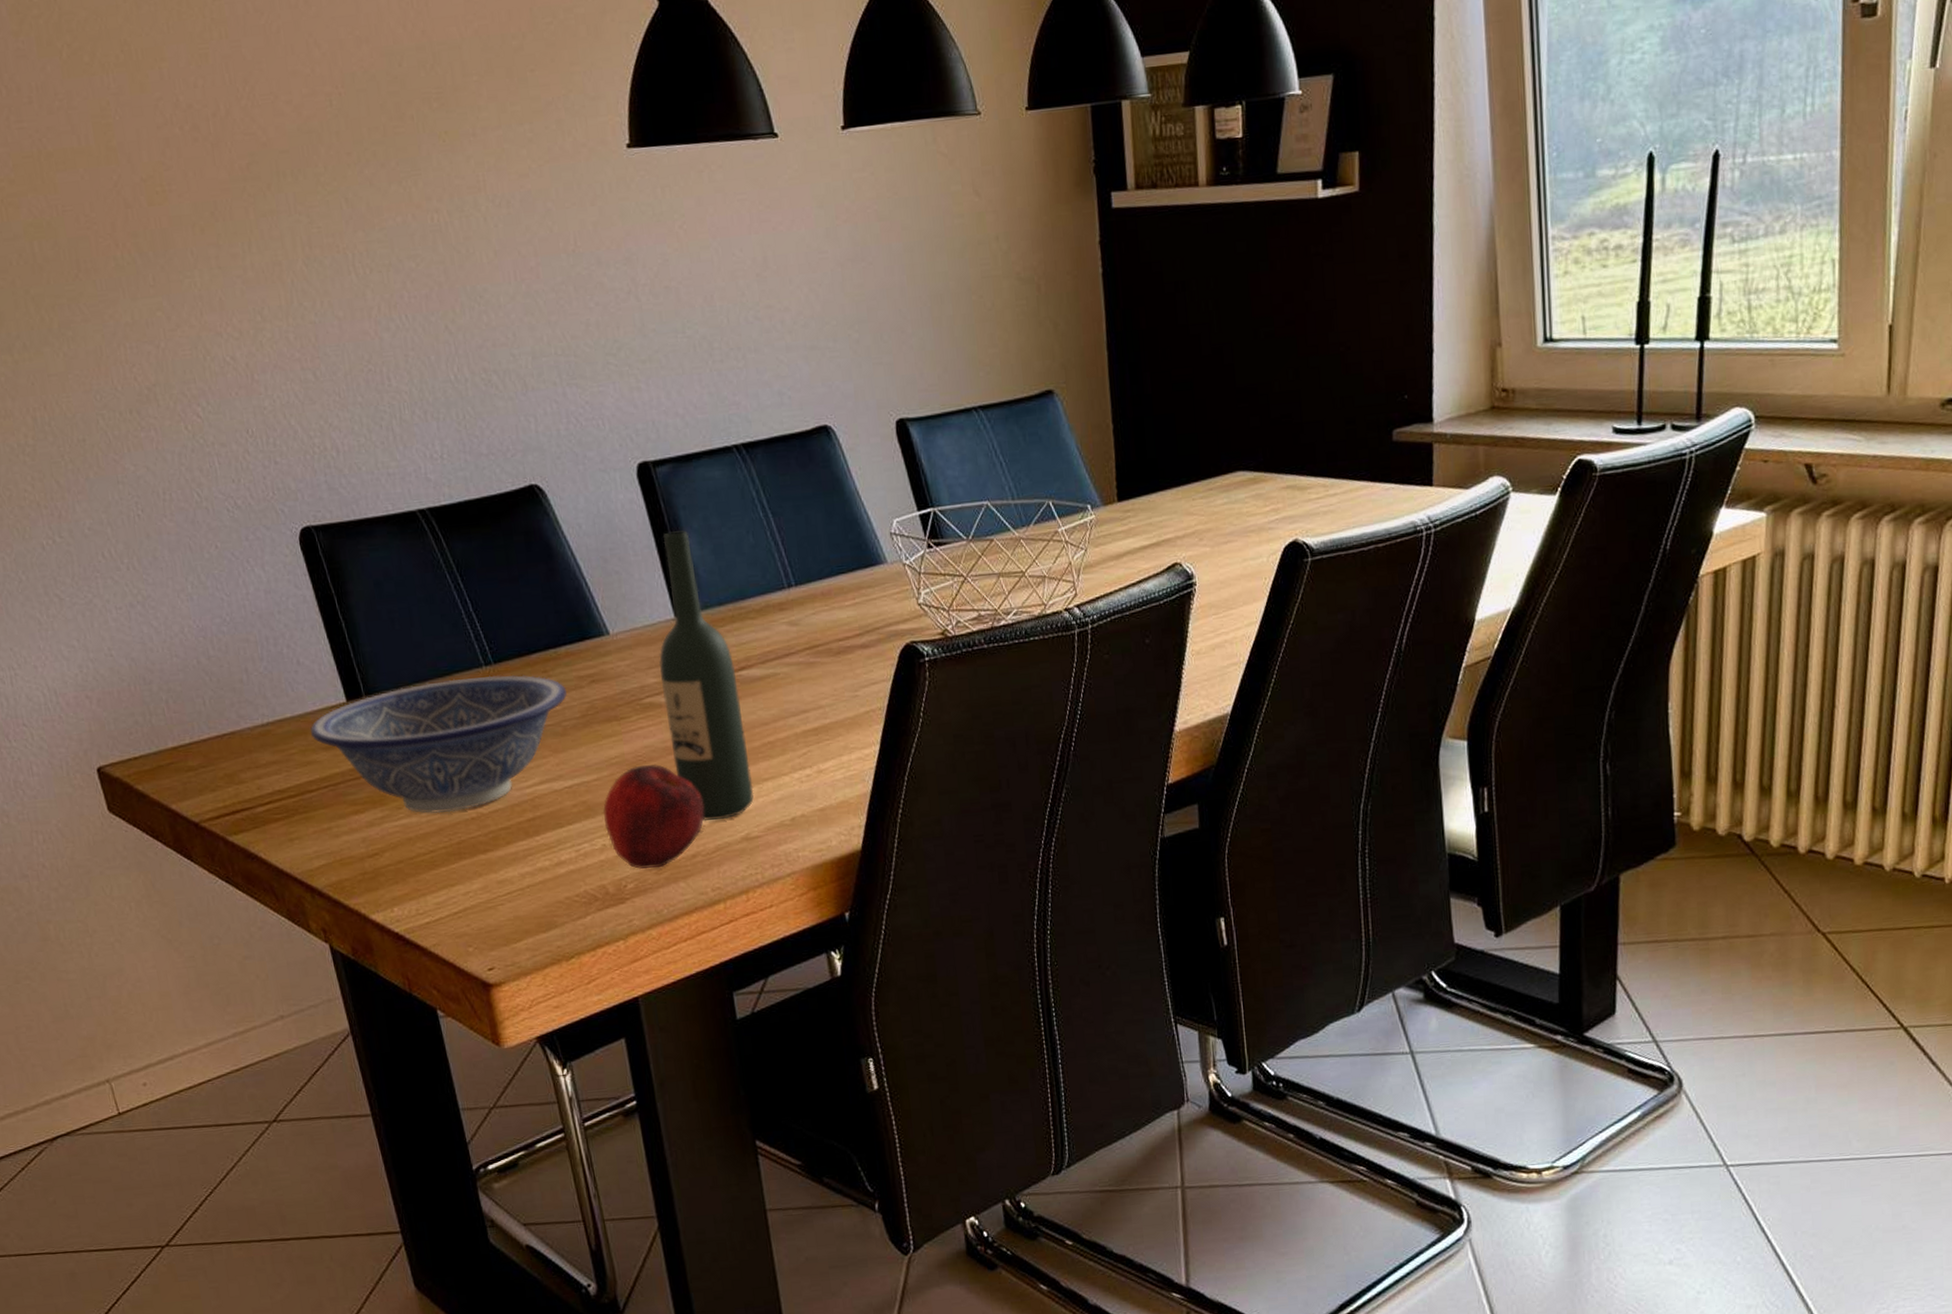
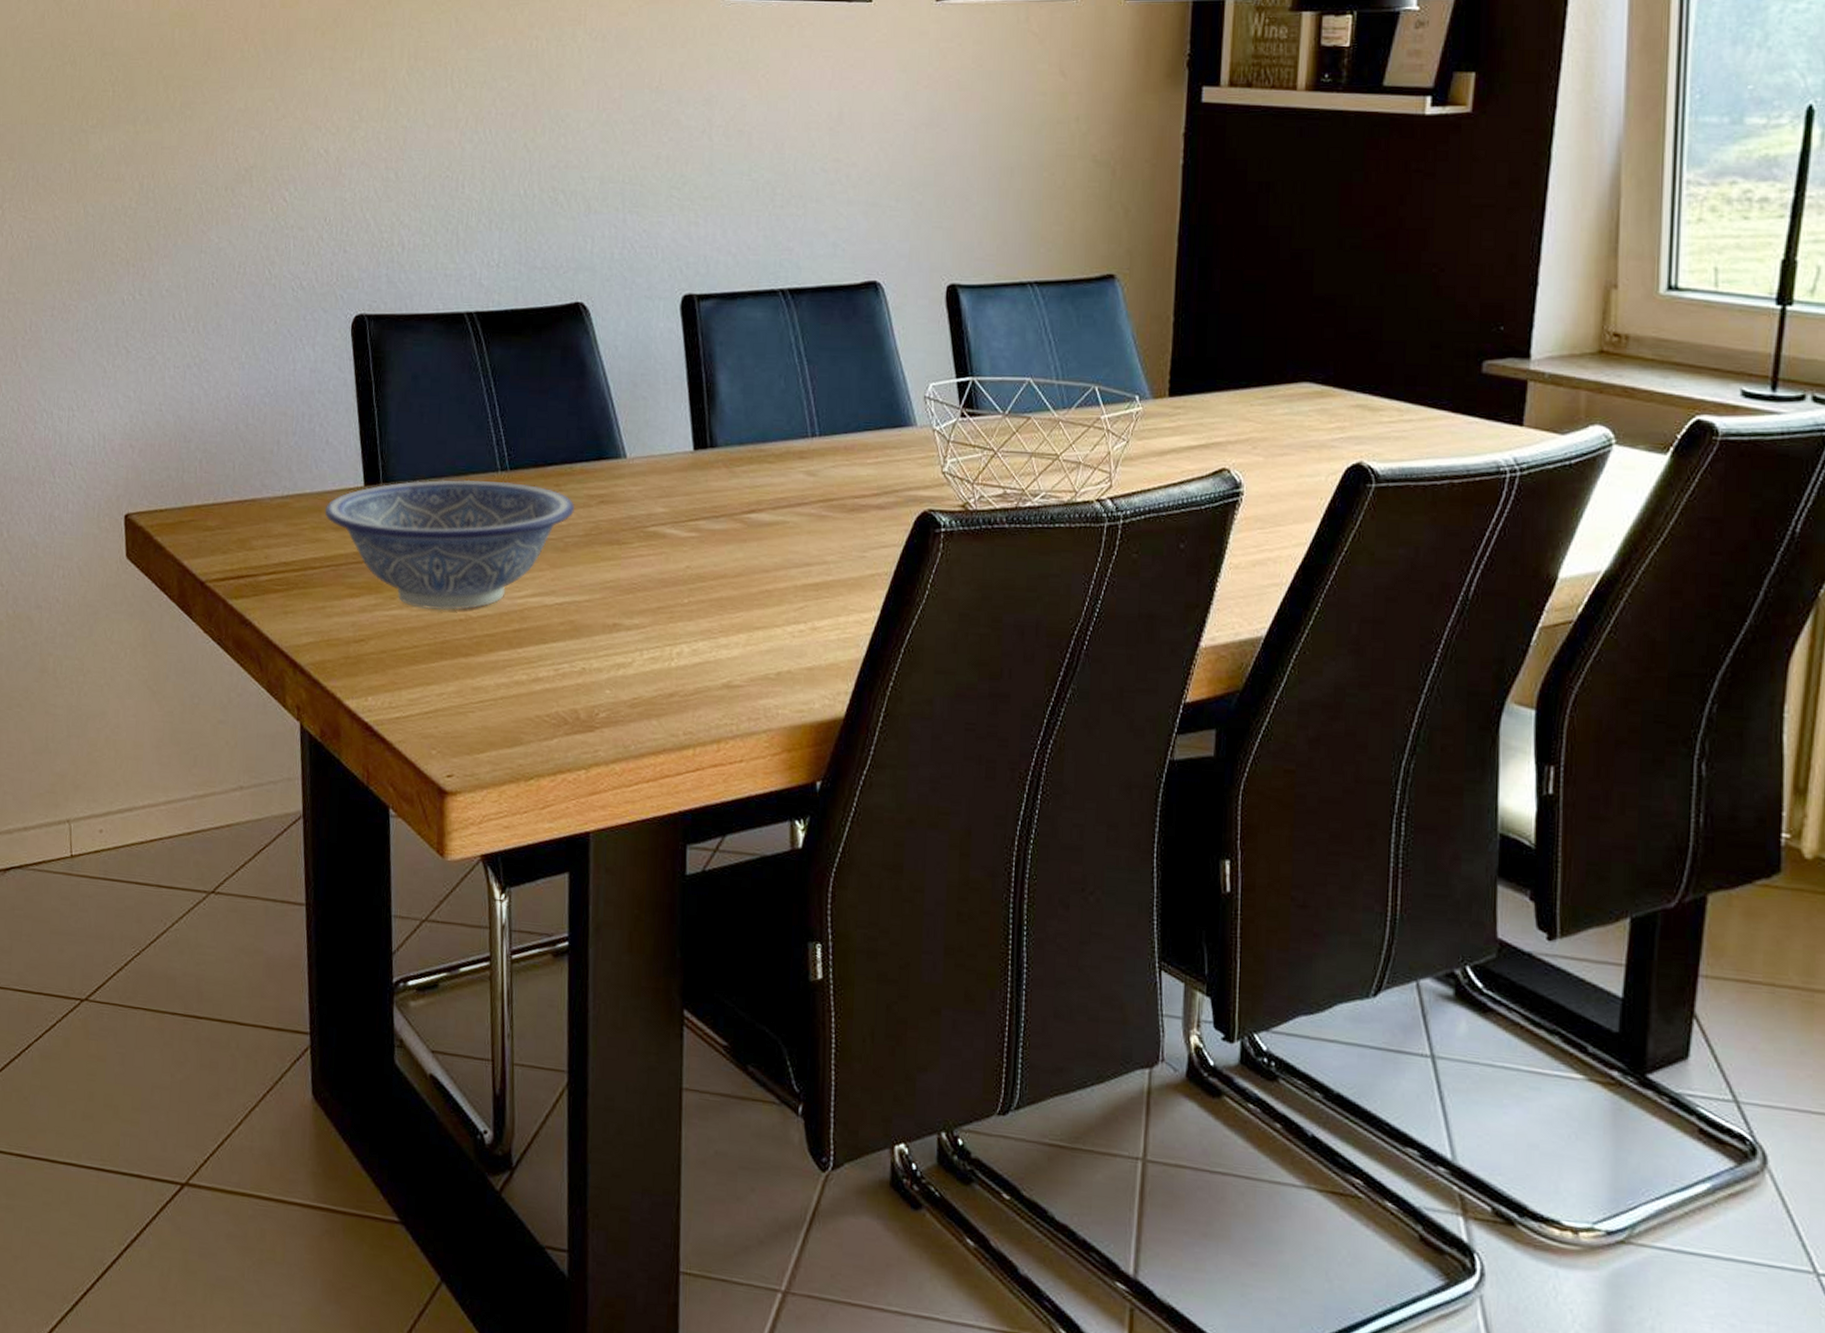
apple: present [602,764,704,869] -> none [588,593,690,702]
wine bottle: present [659,530,754,821] -> none [667,365,745,662]

